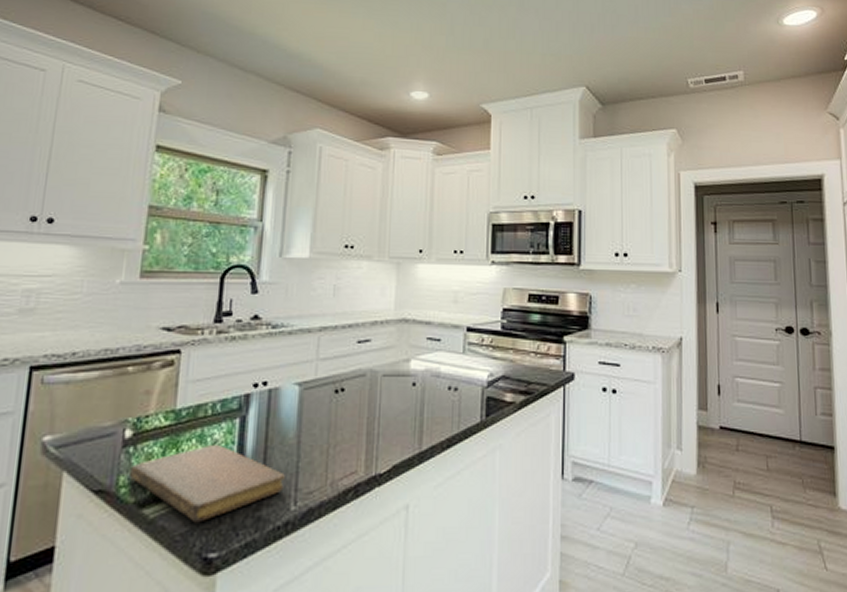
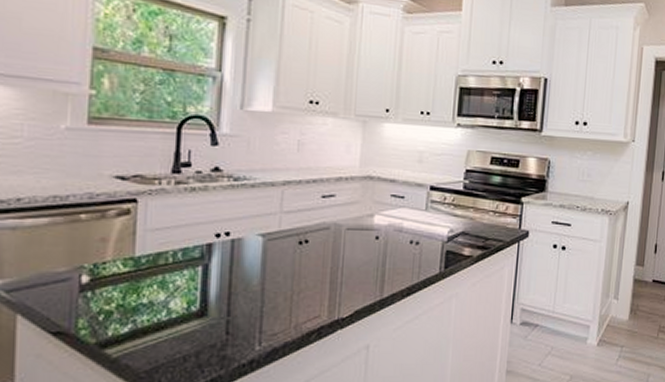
notebook: present [129,444,285,523] -> none [89,290,249,362]

